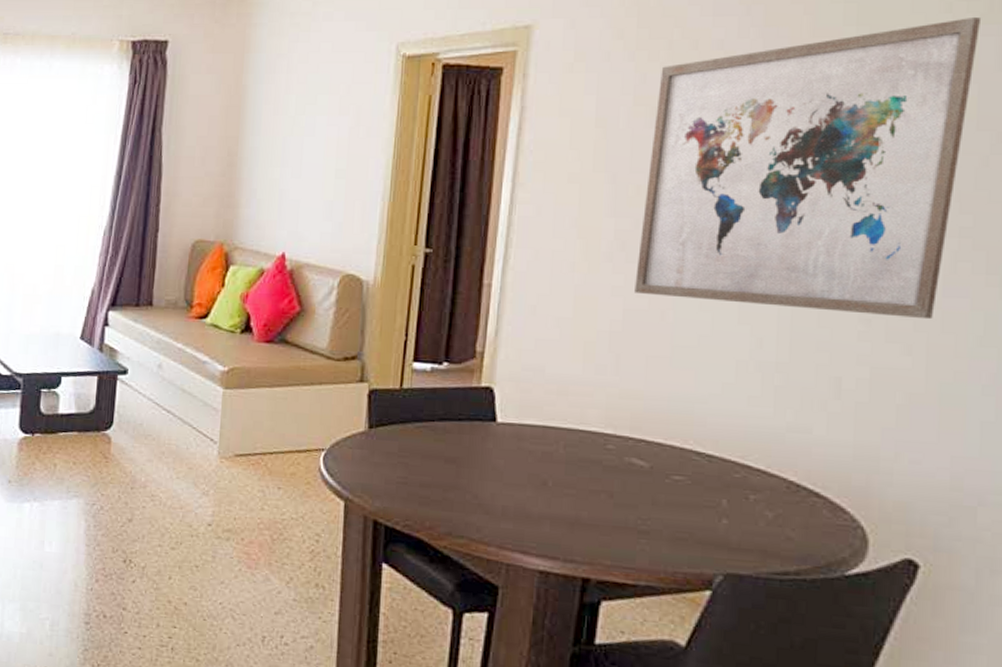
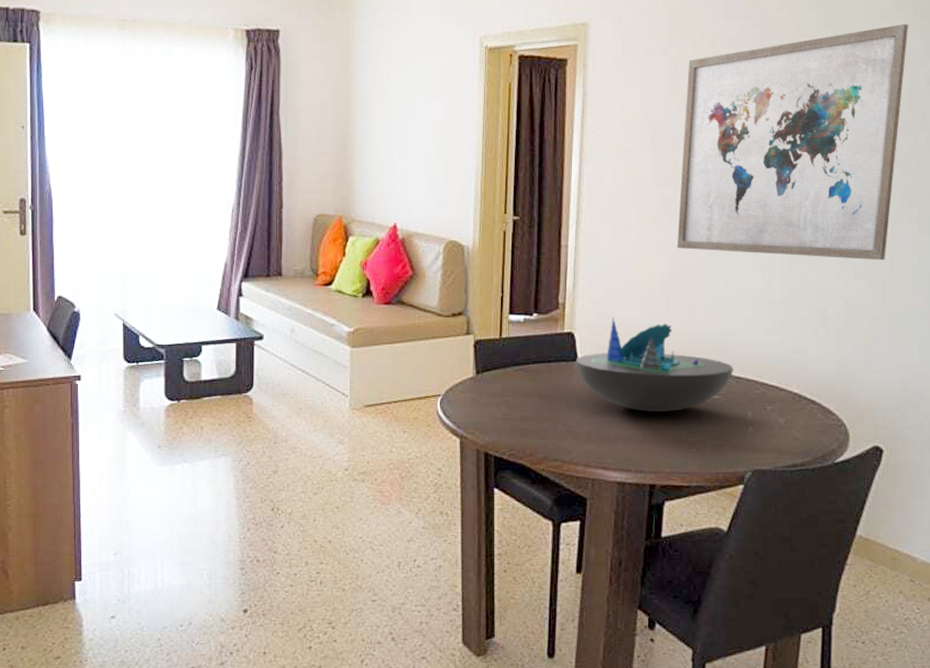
decorative bowl: none [494,371,704,492] -> present [576,316,733,413]

